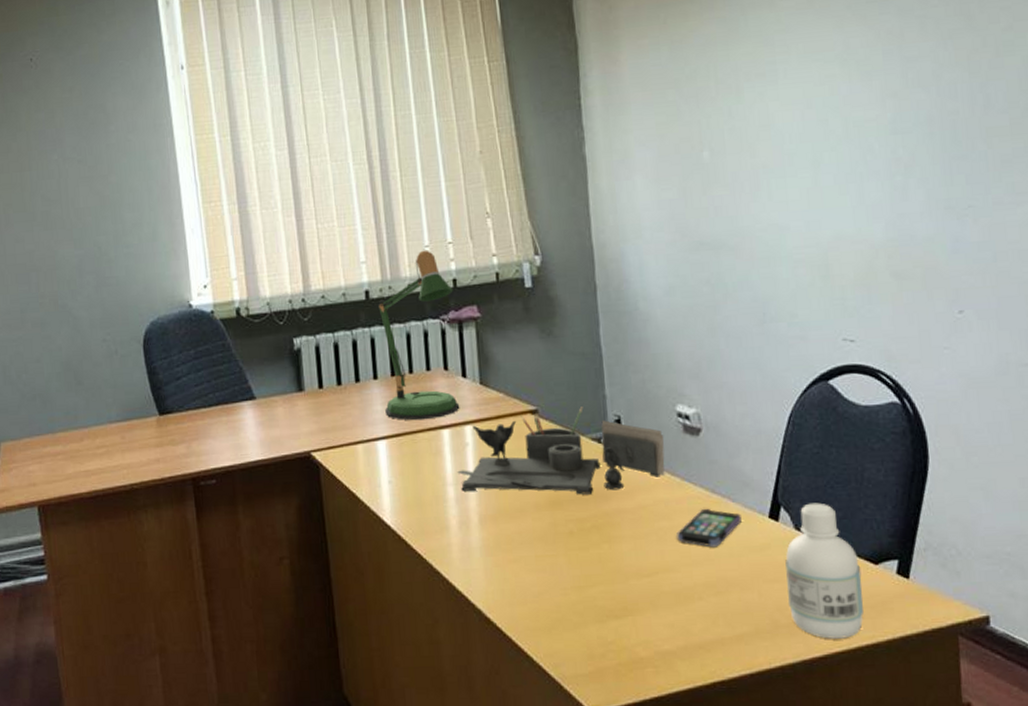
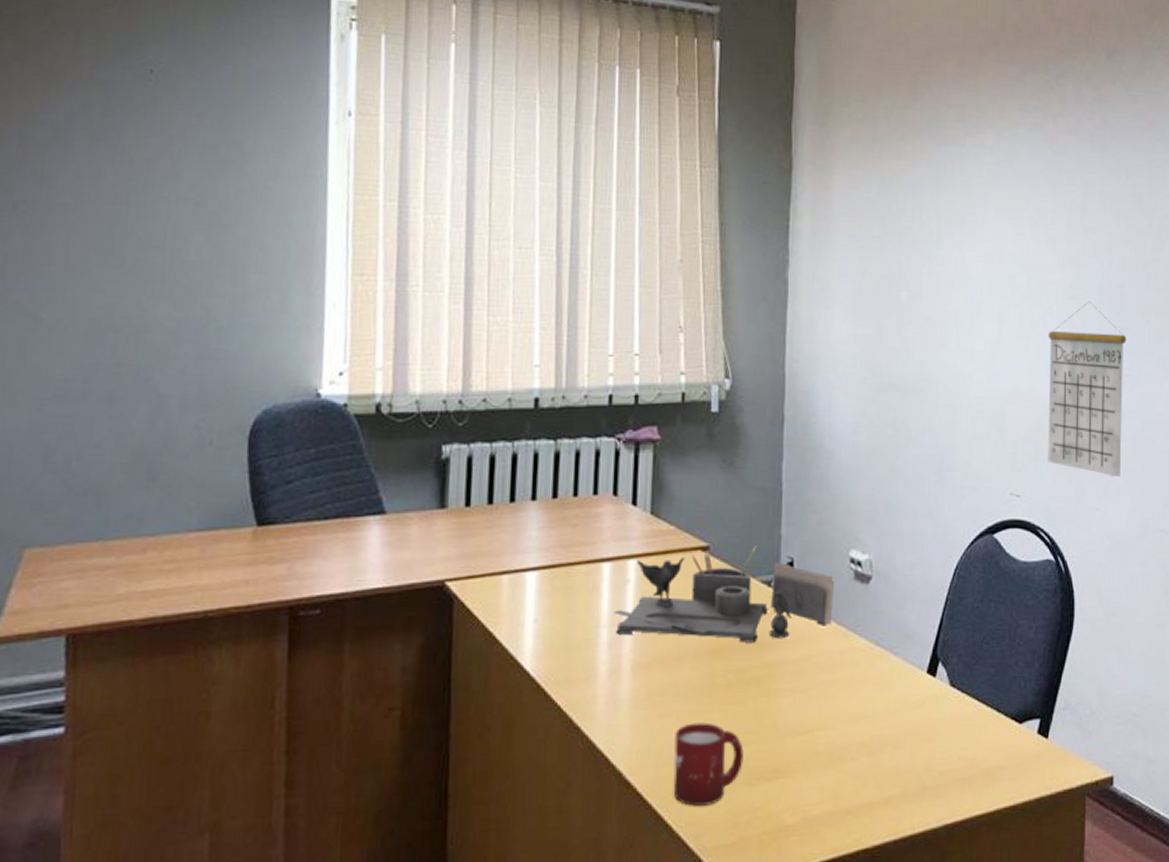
desk lamp: present [378,250,460,421] -> none [540,359,634,551]
cup: none [525,566,593,640] -> present [673,722,744,806]
smartphone: present [677,509,742,548] -> none [837,662,901,704]
bottle: present [785,503,864,639] -> none [937,658,1006,802]
calendar: none [871,133,971,313] -> present [1048,300,1127,477]

